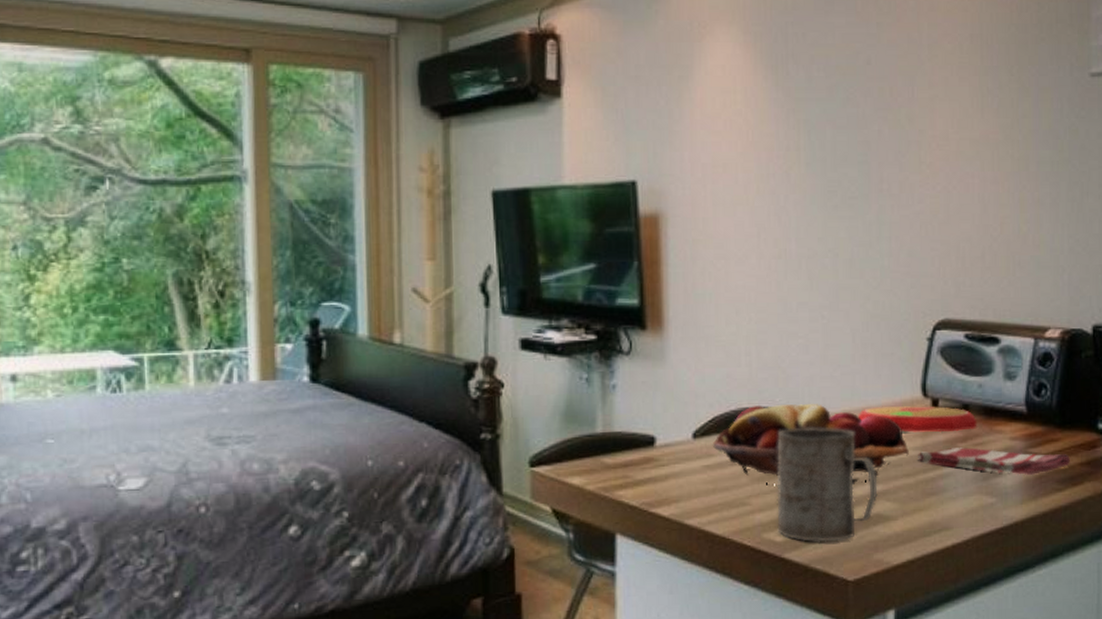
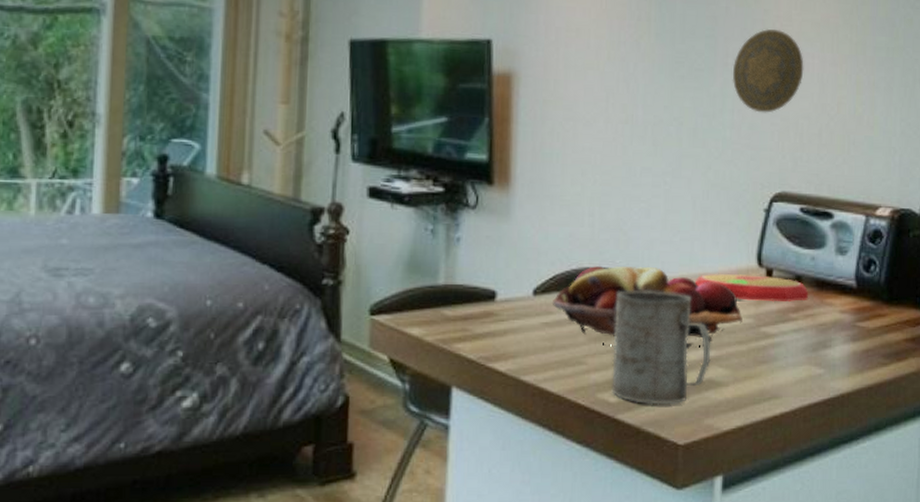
decorative plate: none [888,149,964,239] -> present [732,28,804,113]
dish towel: present [918,447,1070,476] -> none [751,318,896,349]

